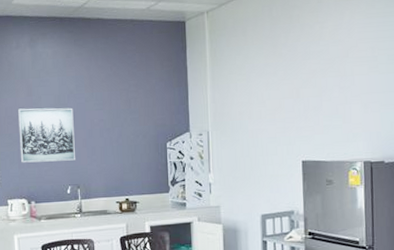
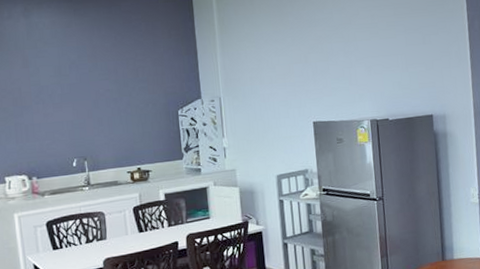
wall art: present [17,107,76,163] -> none [12,78,82,138]

